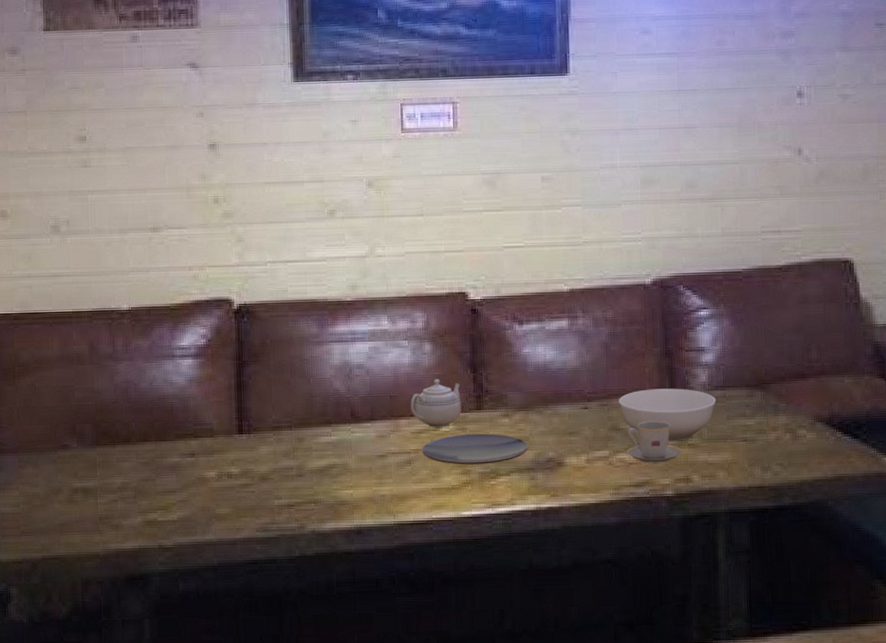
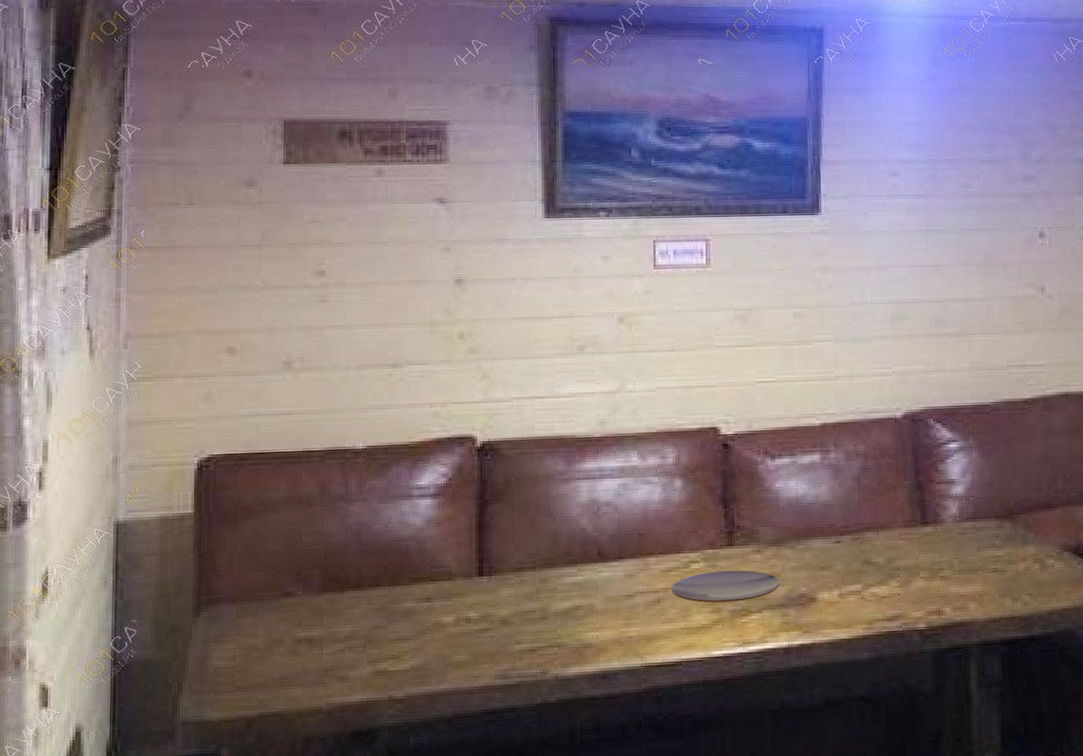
teapot: present [410,379,462,428] -> none [660,515,713,565]
bowl: present [619,388,717,442] -> none [871,520,967,574]
teacup: present [626,420,682,463] -> none [879,553,934,596]

